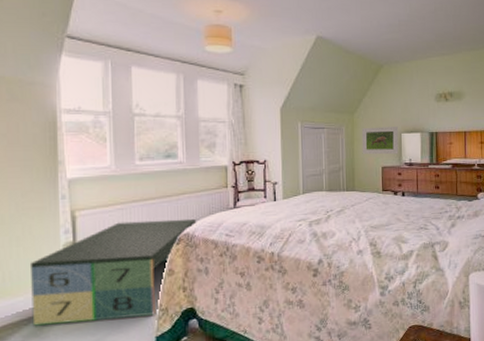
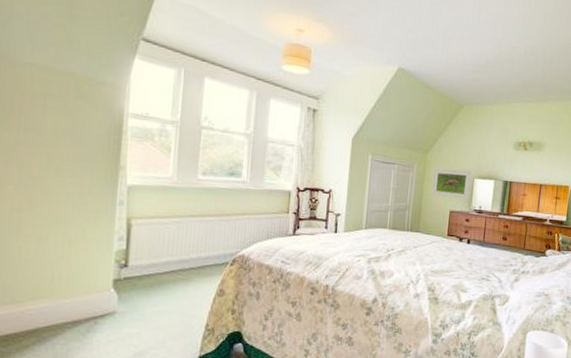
bench: present [29,218,197,326] -> none [76,235,254,334]

